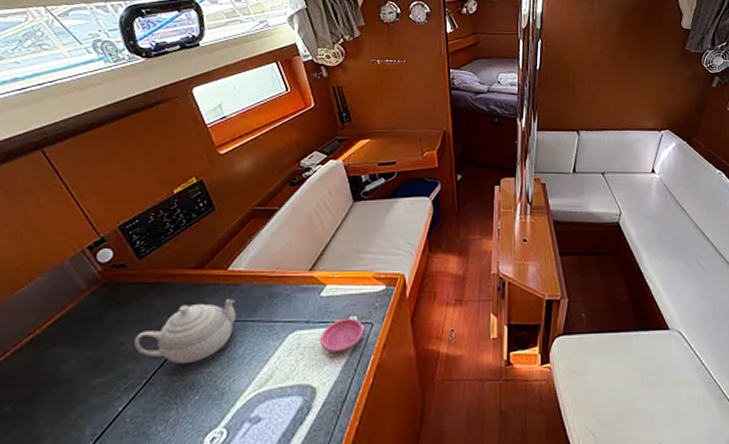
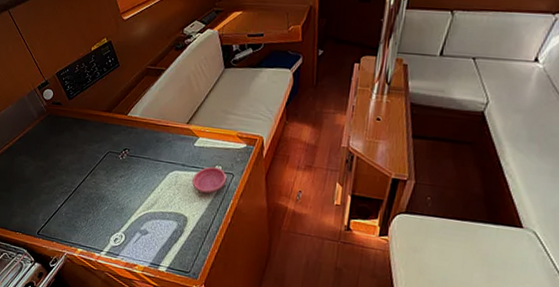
teapot: present [134,299,236,364] -> none [67,138,133,183]

